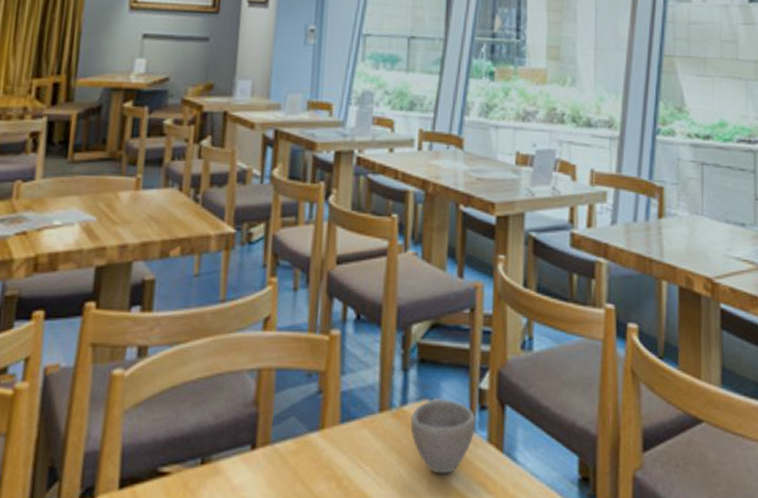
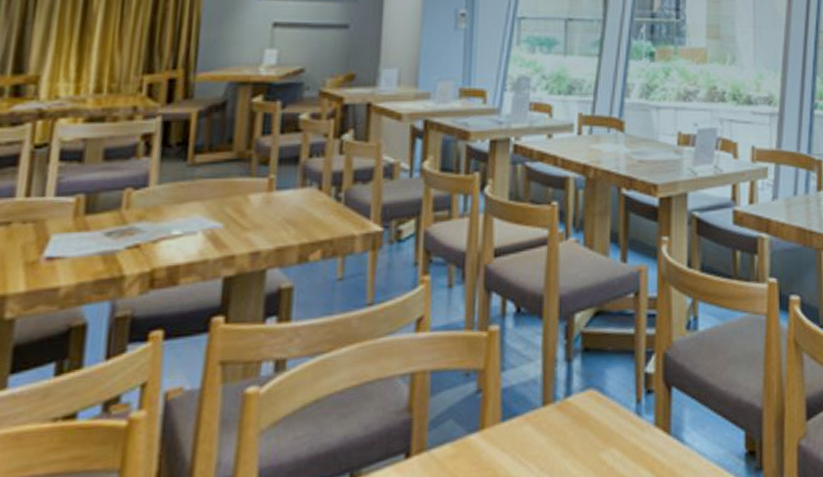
cup: present [410,397,477,474] -> none [575,385,643,463]

